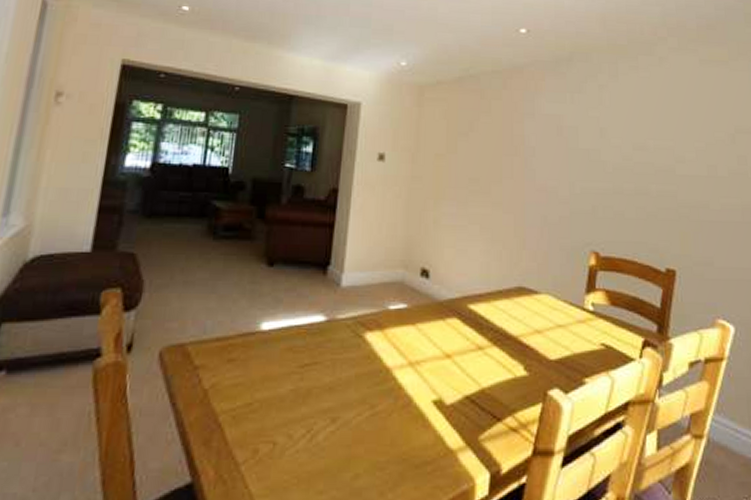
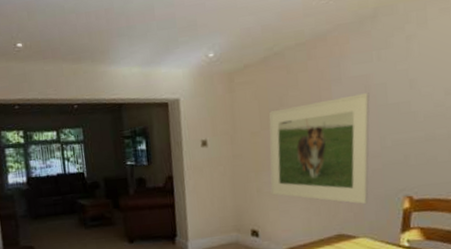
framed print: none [449,133,561,255] -> present [269,93,370,205]

